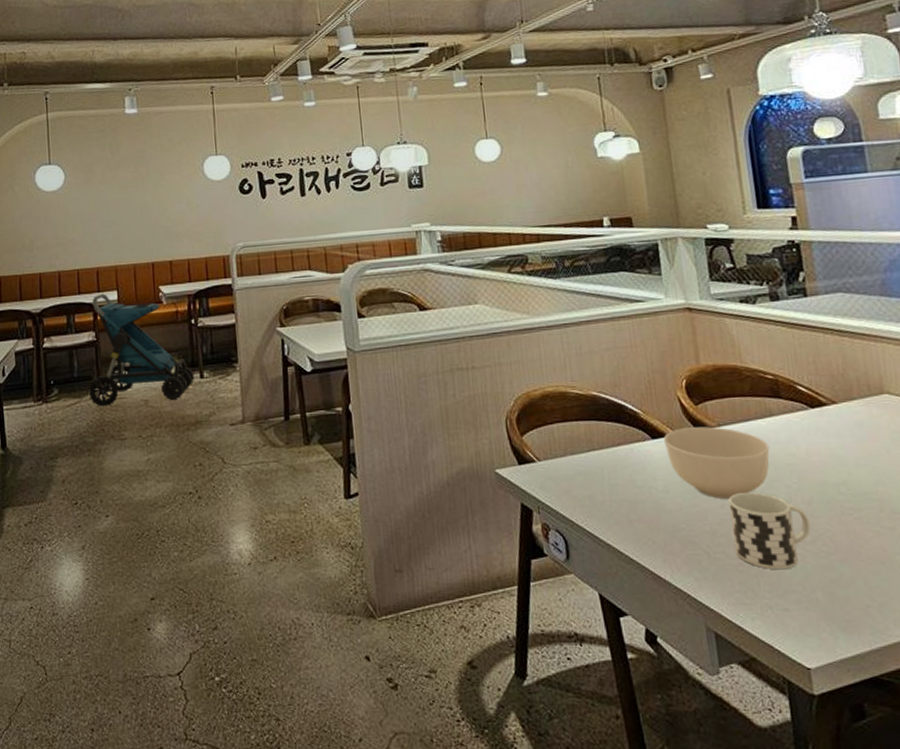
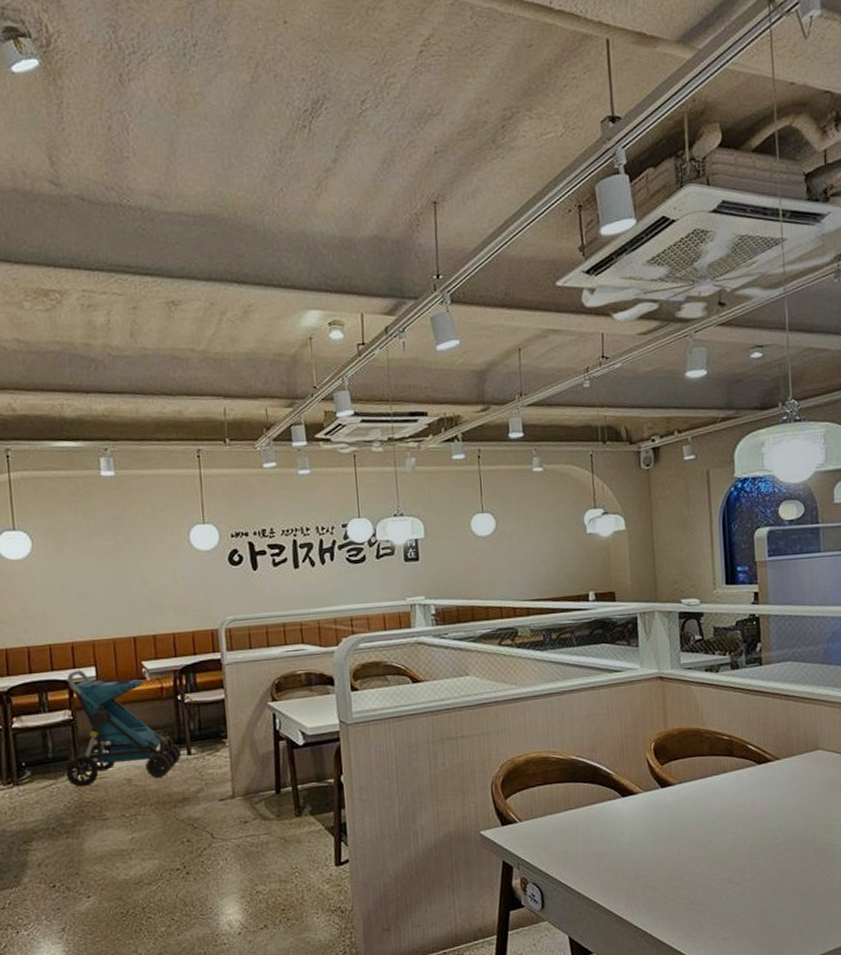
bowl: present [663,426,770,500] -> none [632,784,722,848]
cup: present [728,491,811,570] -> none [684,840,750,906]

